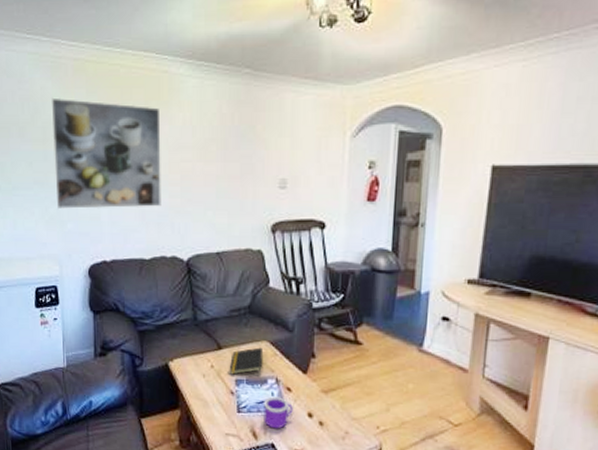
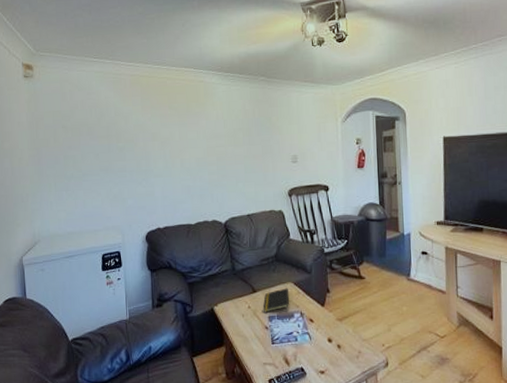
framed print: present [52,97,161,209] -> none [114,104,203,189]
mug: present [264,396,293,429] -> none [293,327,316,355]

